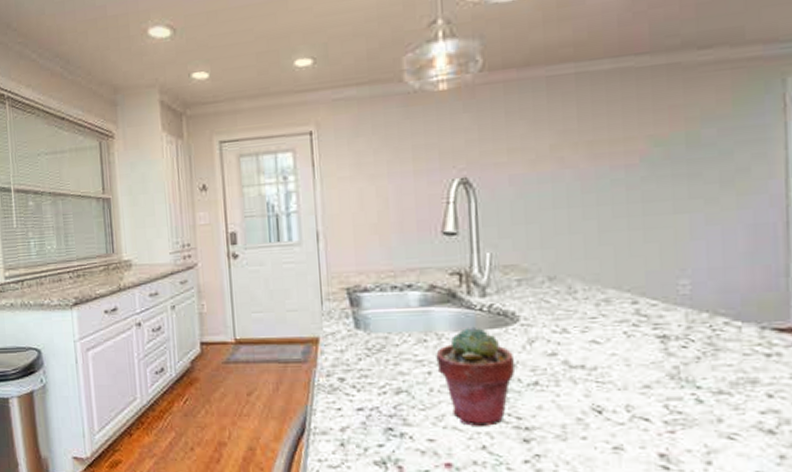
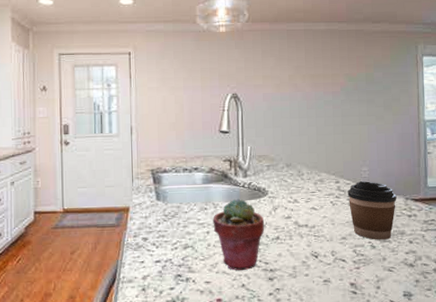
coffee cup: none [653,299,744,391] -> present [347,180,397,240]

